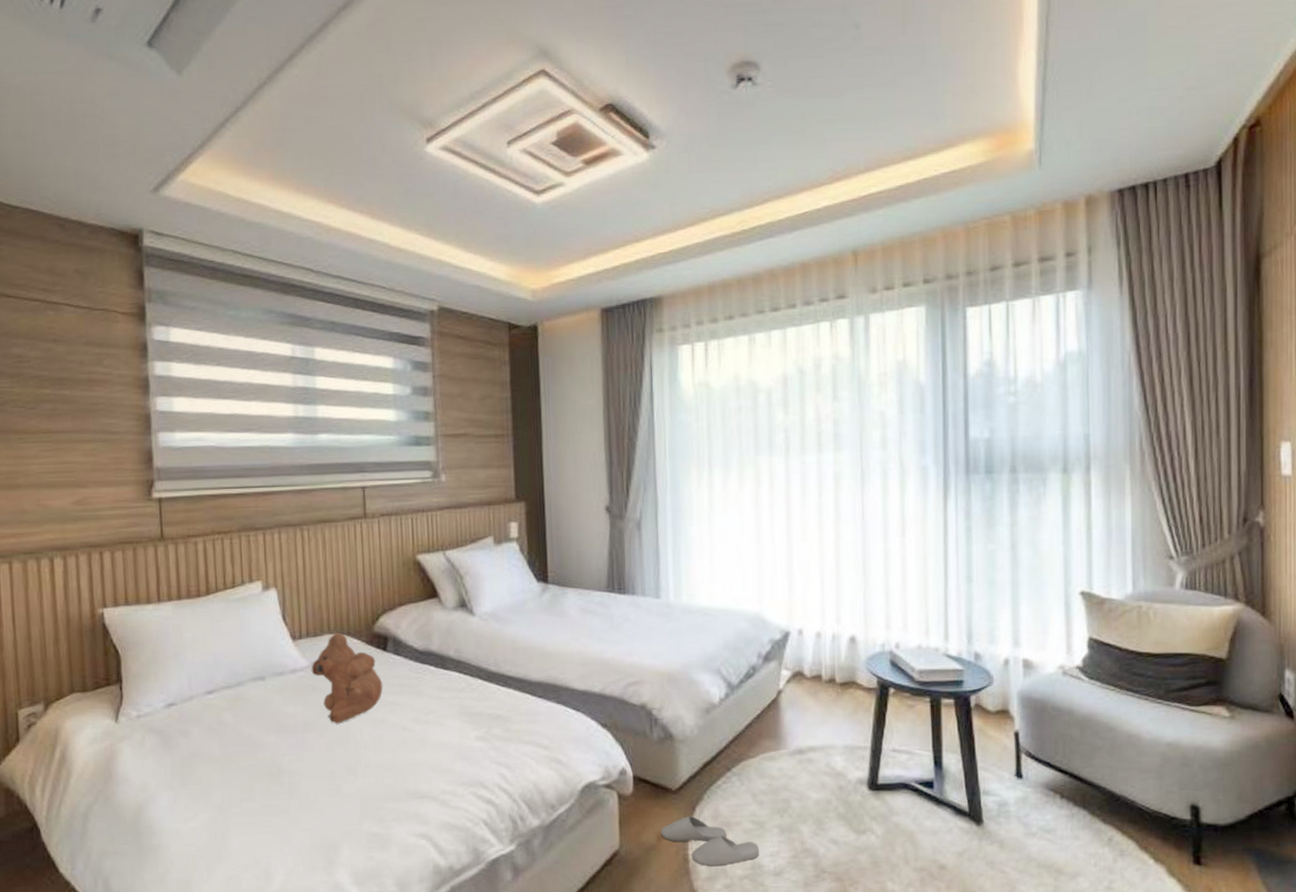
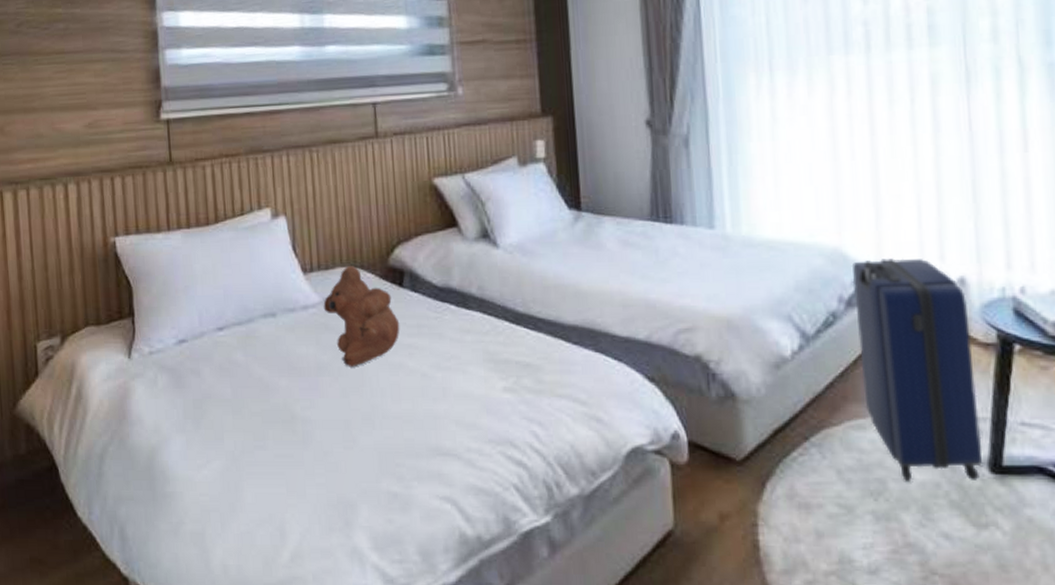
slippers: present [661,816,759,867] -> none [723,494,848,558]
suitcase: none [768,621,863,800] -> present [851,258,982,481]

